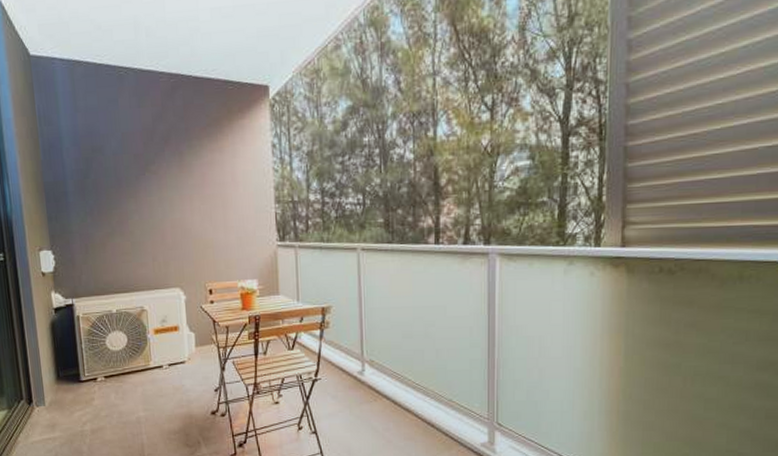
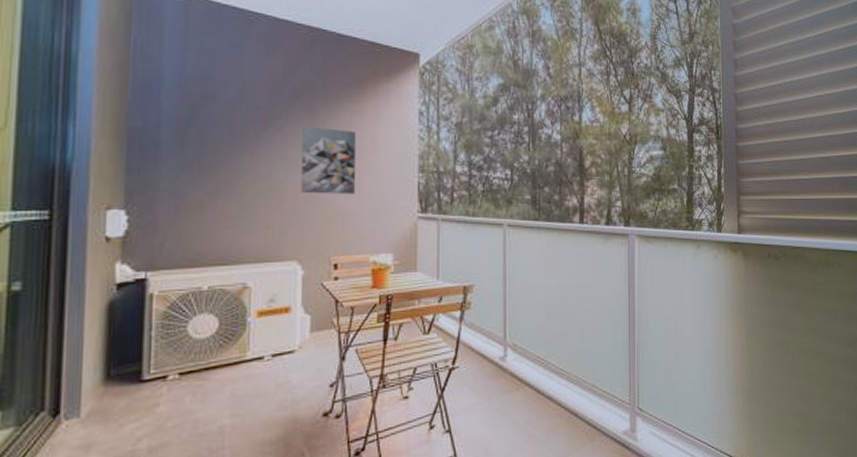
wall art: none [173,168,222,229] -> present [301,126,357,195]

